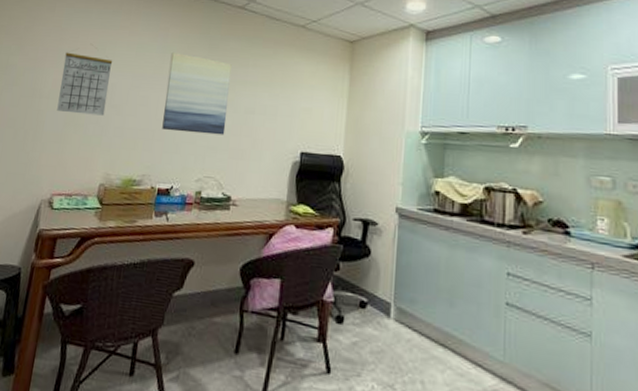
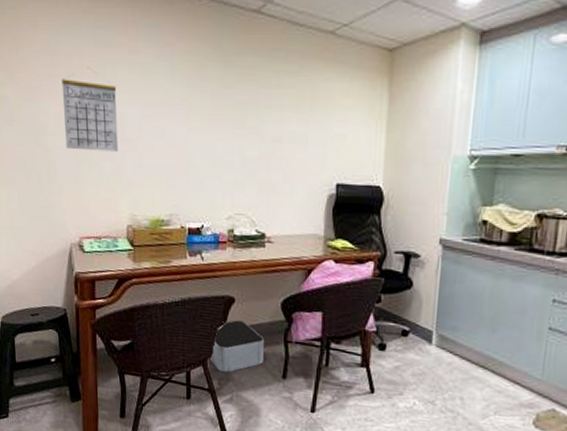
storage bin: none [160,285,219,345] -> present [209,320,264,372]
wall art: present [162,51,232,135] -> none [181,72,253,169]

